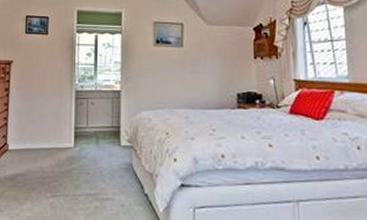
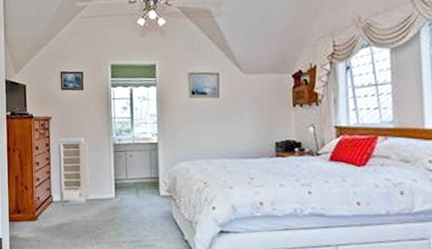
storage cabinet: none [16,83,49,154] -> present [58,138,90,205]

